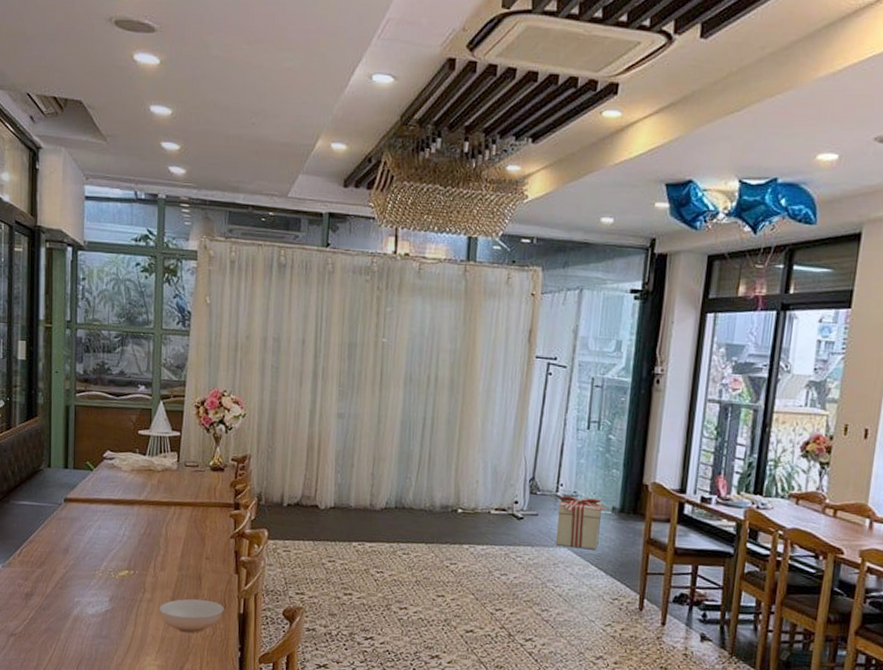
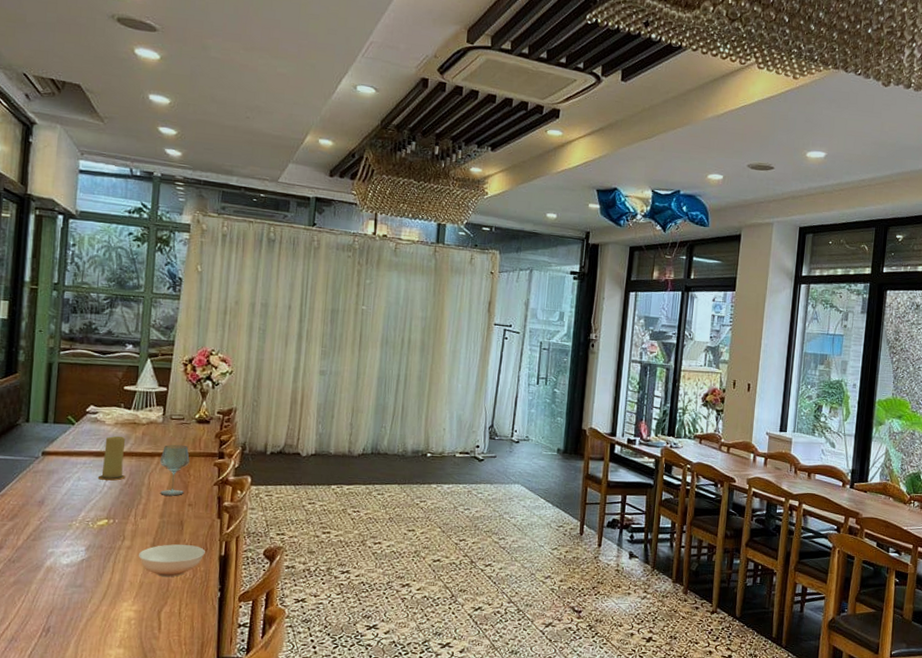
candle: none [117,483,144,530] -> present [97,435,126,481]
wine glass: none [176,493,205,548] -> present [159,444,190,496]
gift box: present [555,496,607,550] -> none [510,440,553,485]

